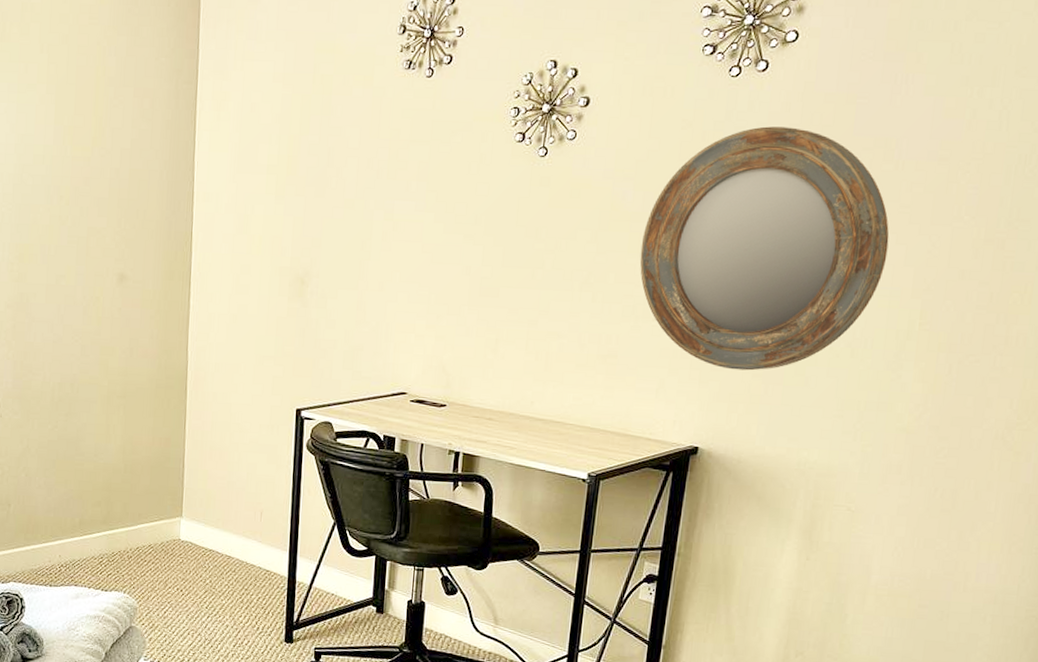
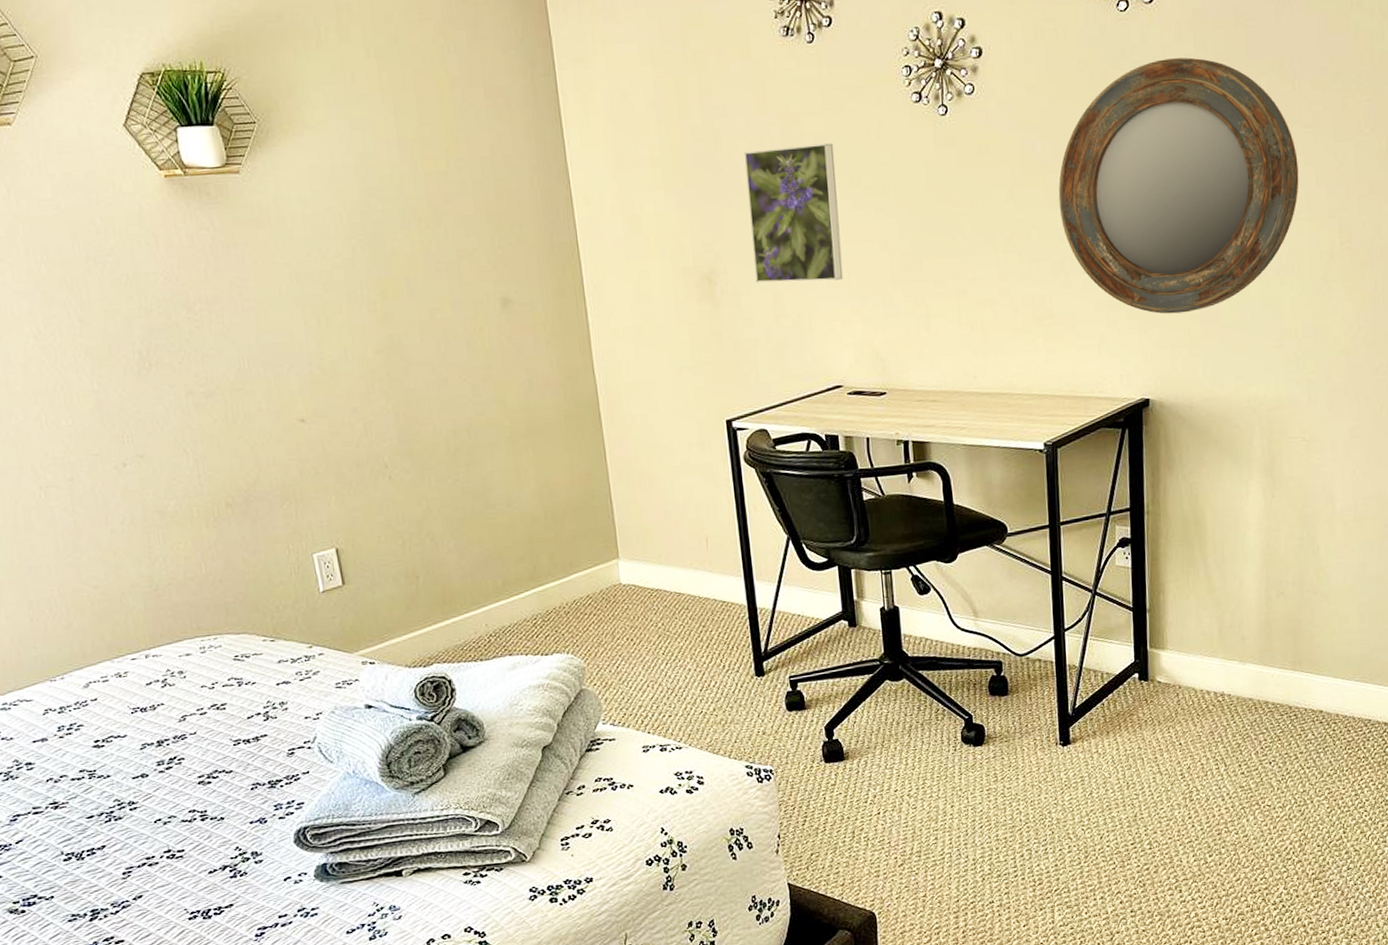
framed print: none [343,169,435,296] -> present [743,143,844,283]

